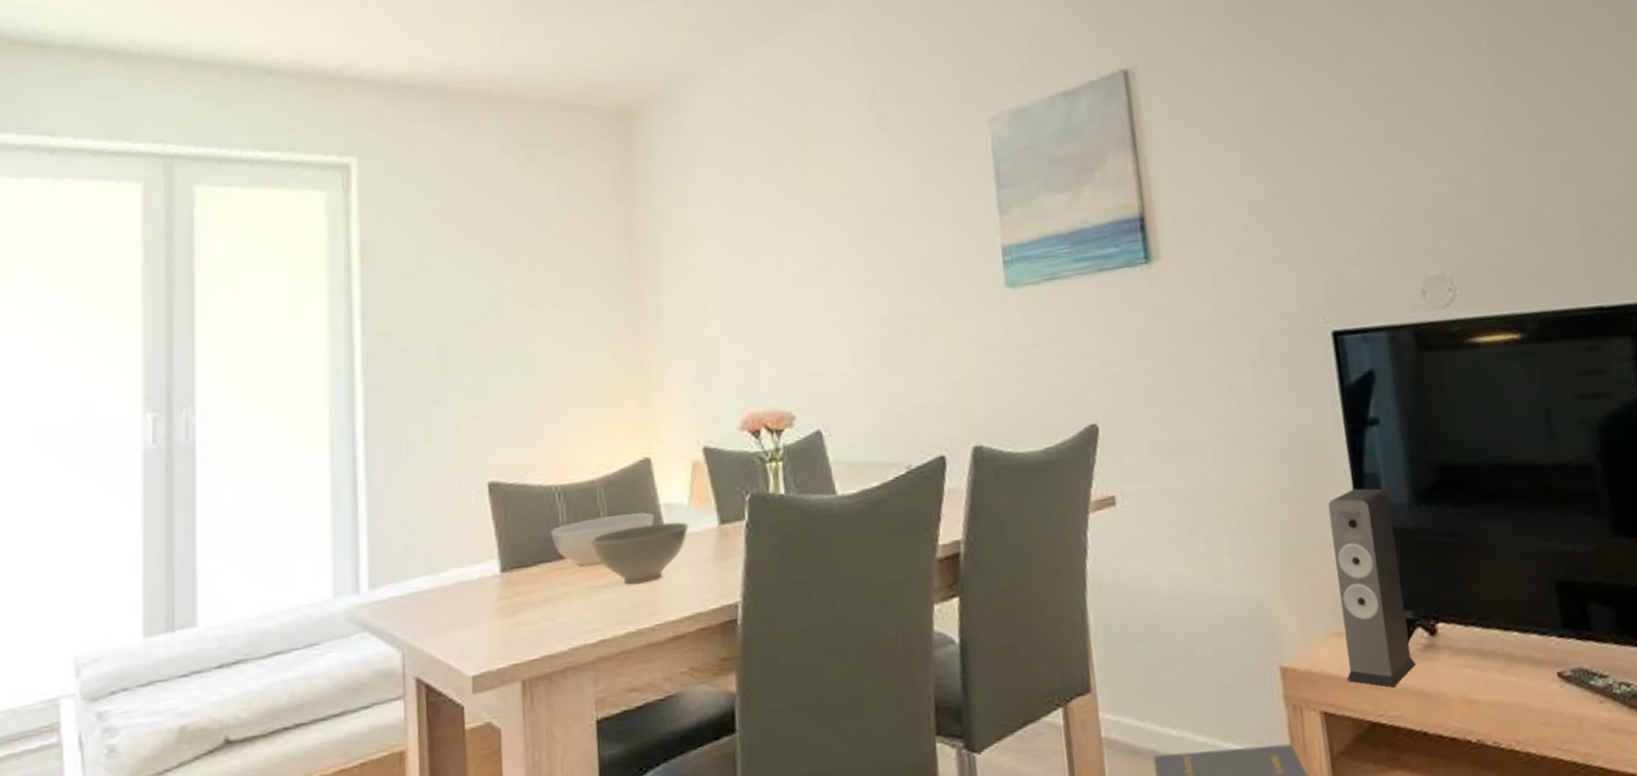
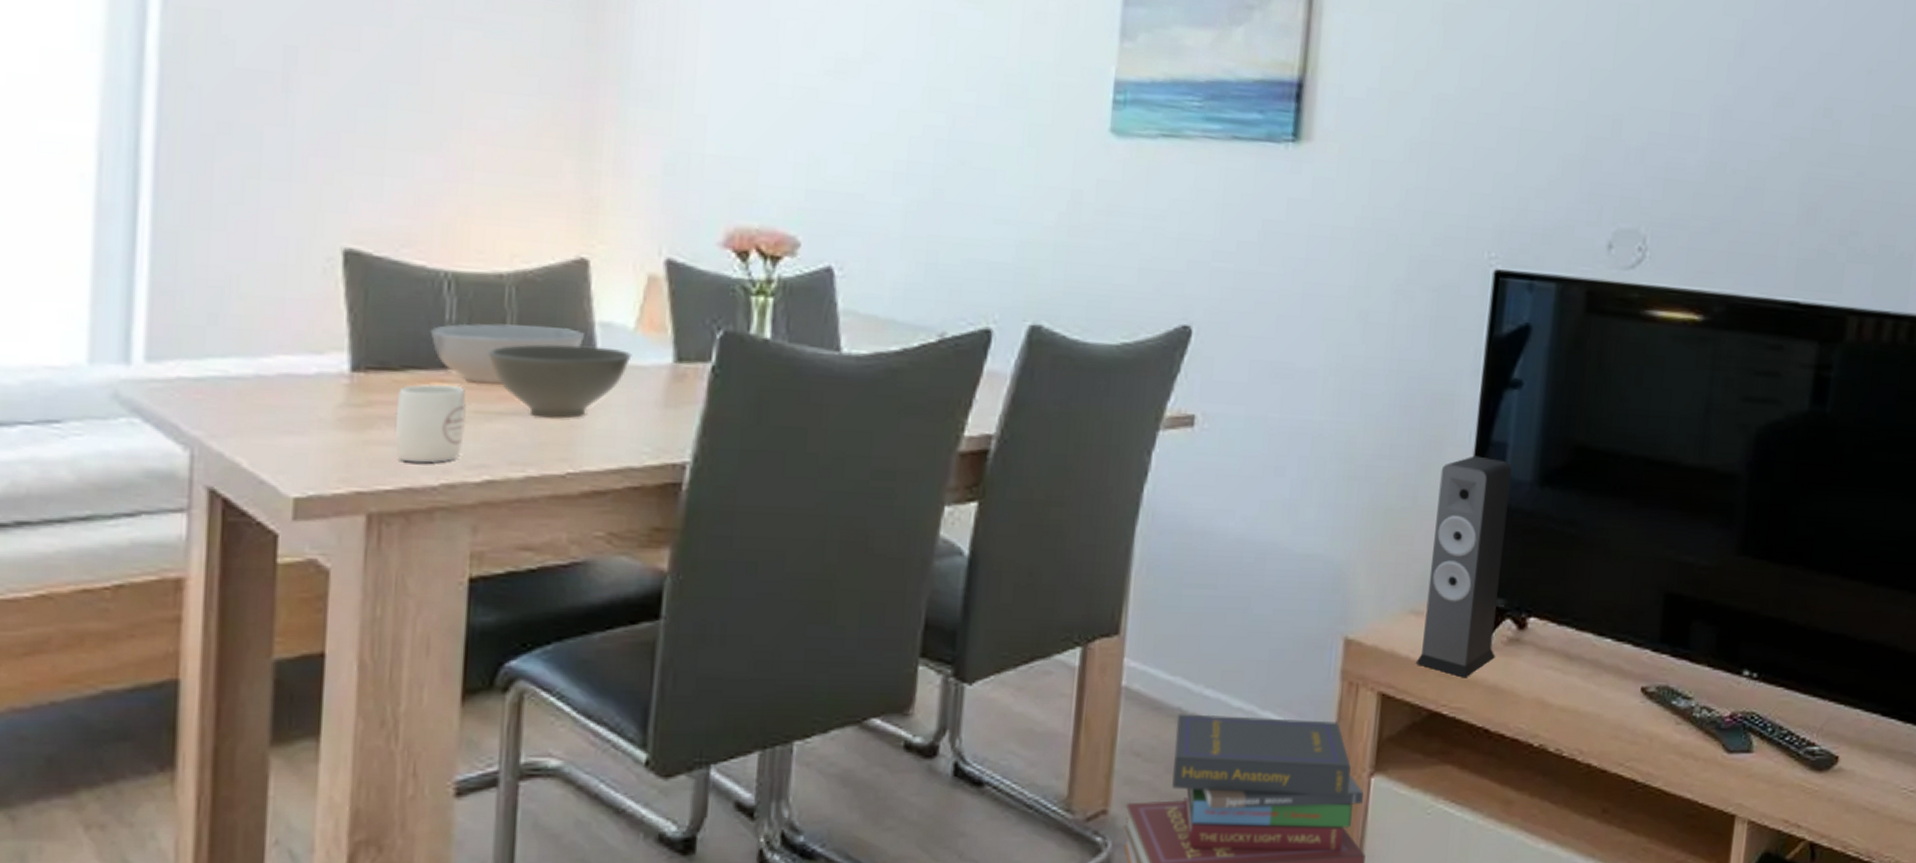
mug: none [533,571,581,636] -> present [394,384,466,463]

